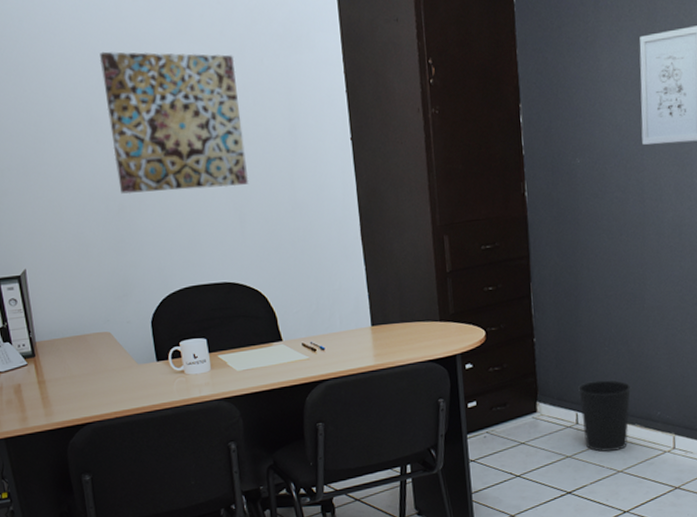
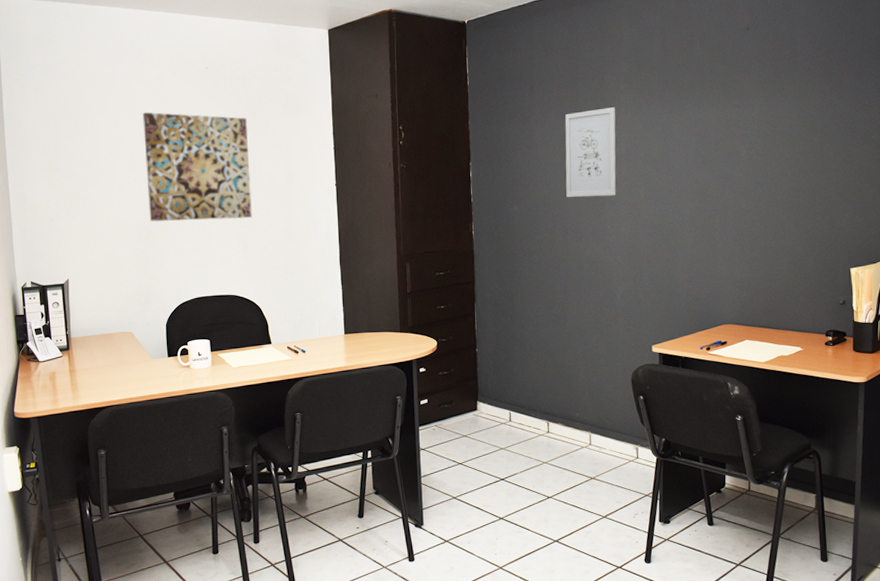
wastebasket: present [577,379,632,452] -> none [511,384,556,446]

